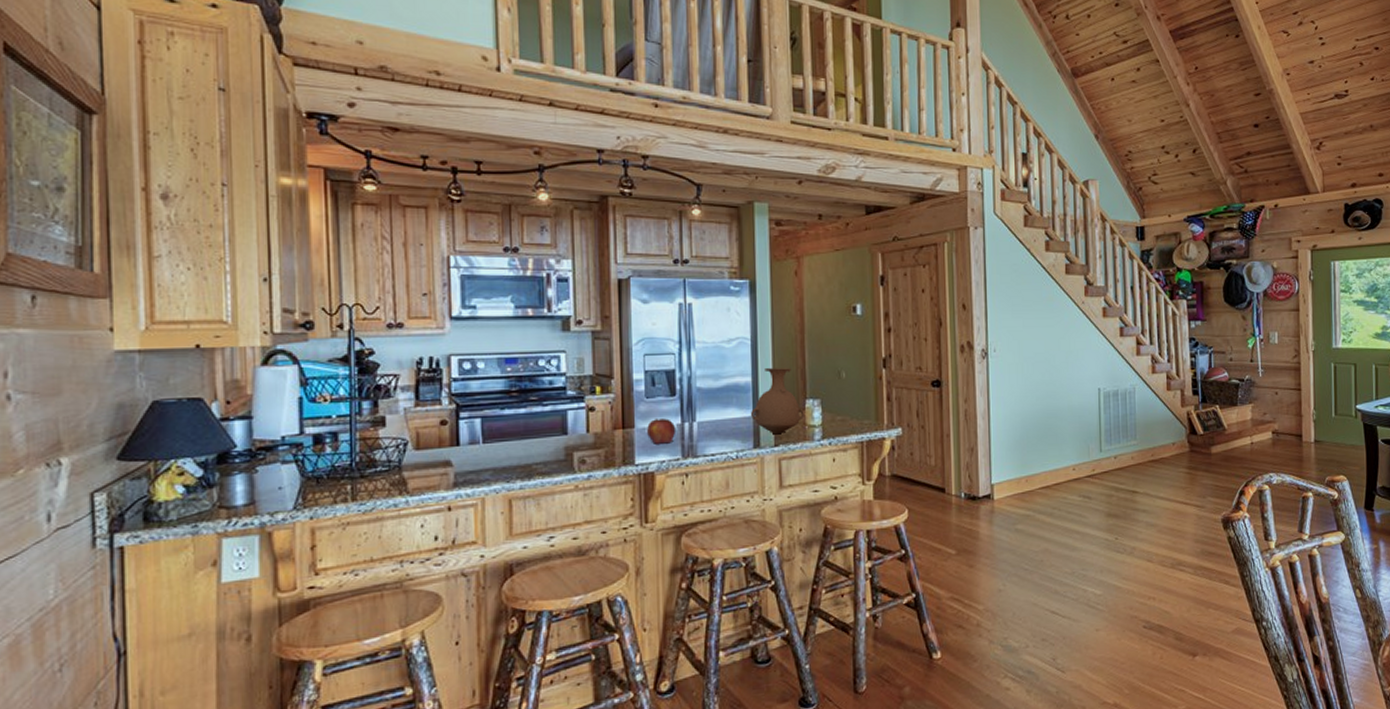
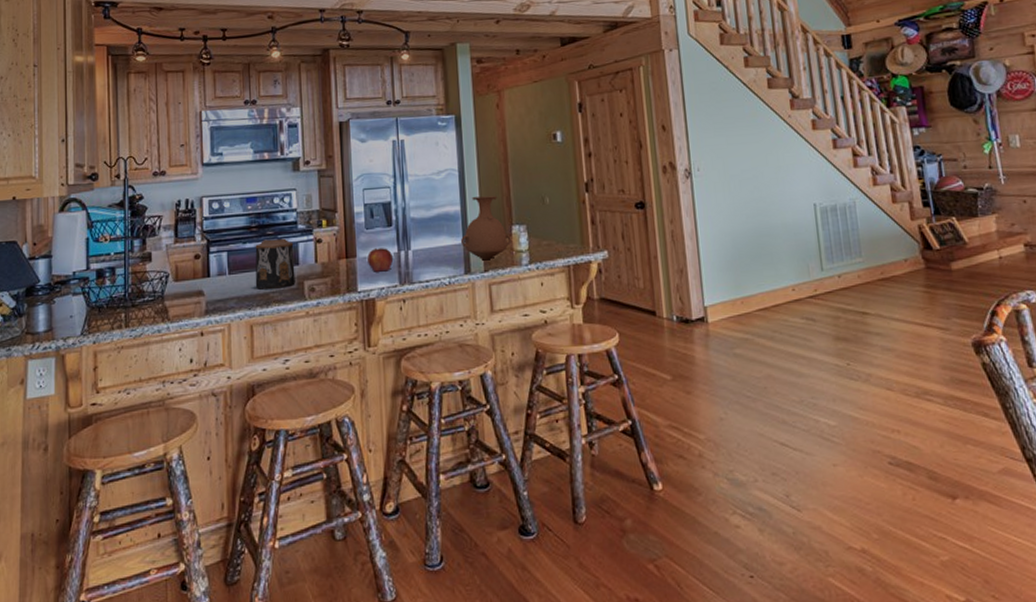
canister: none [510,405,563,462] -> present [251,238,296,291]

